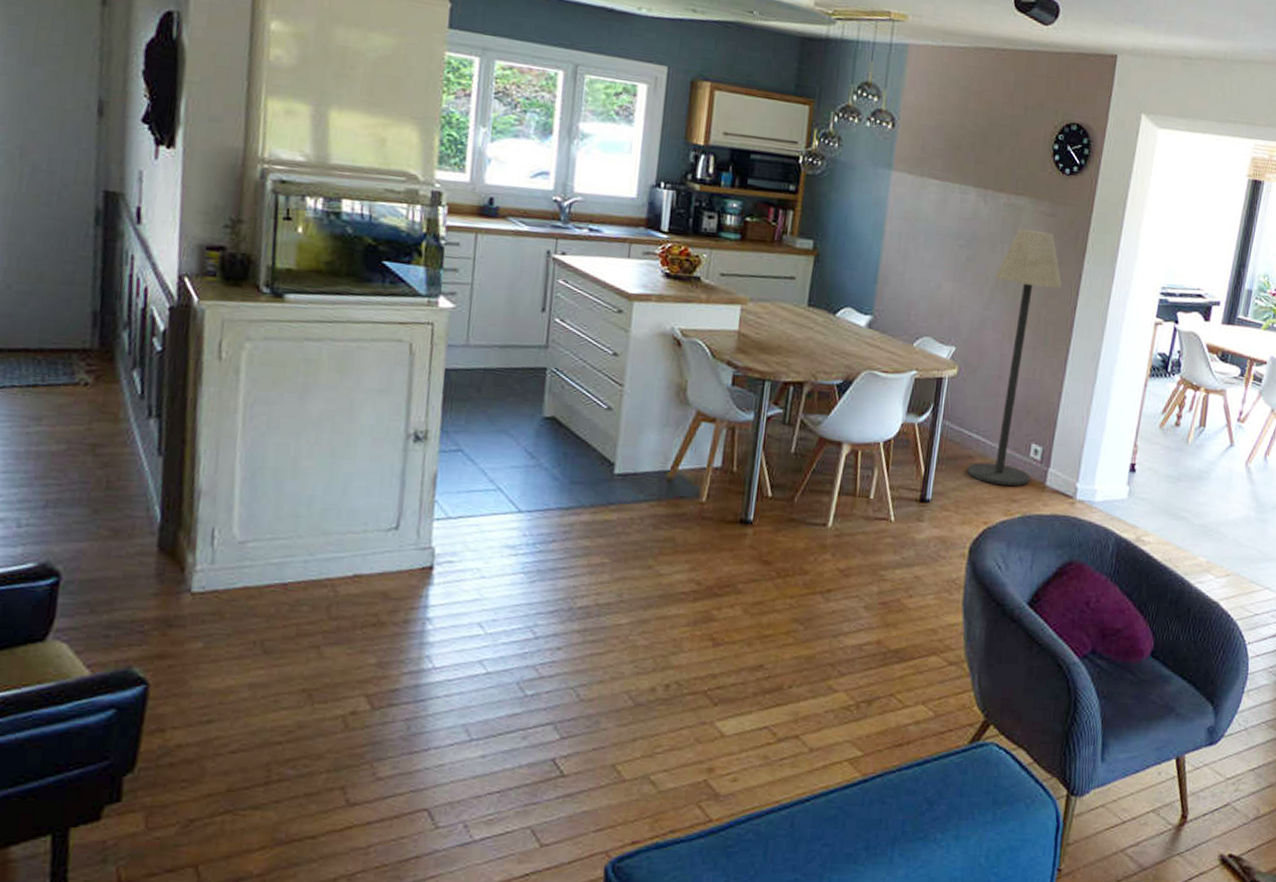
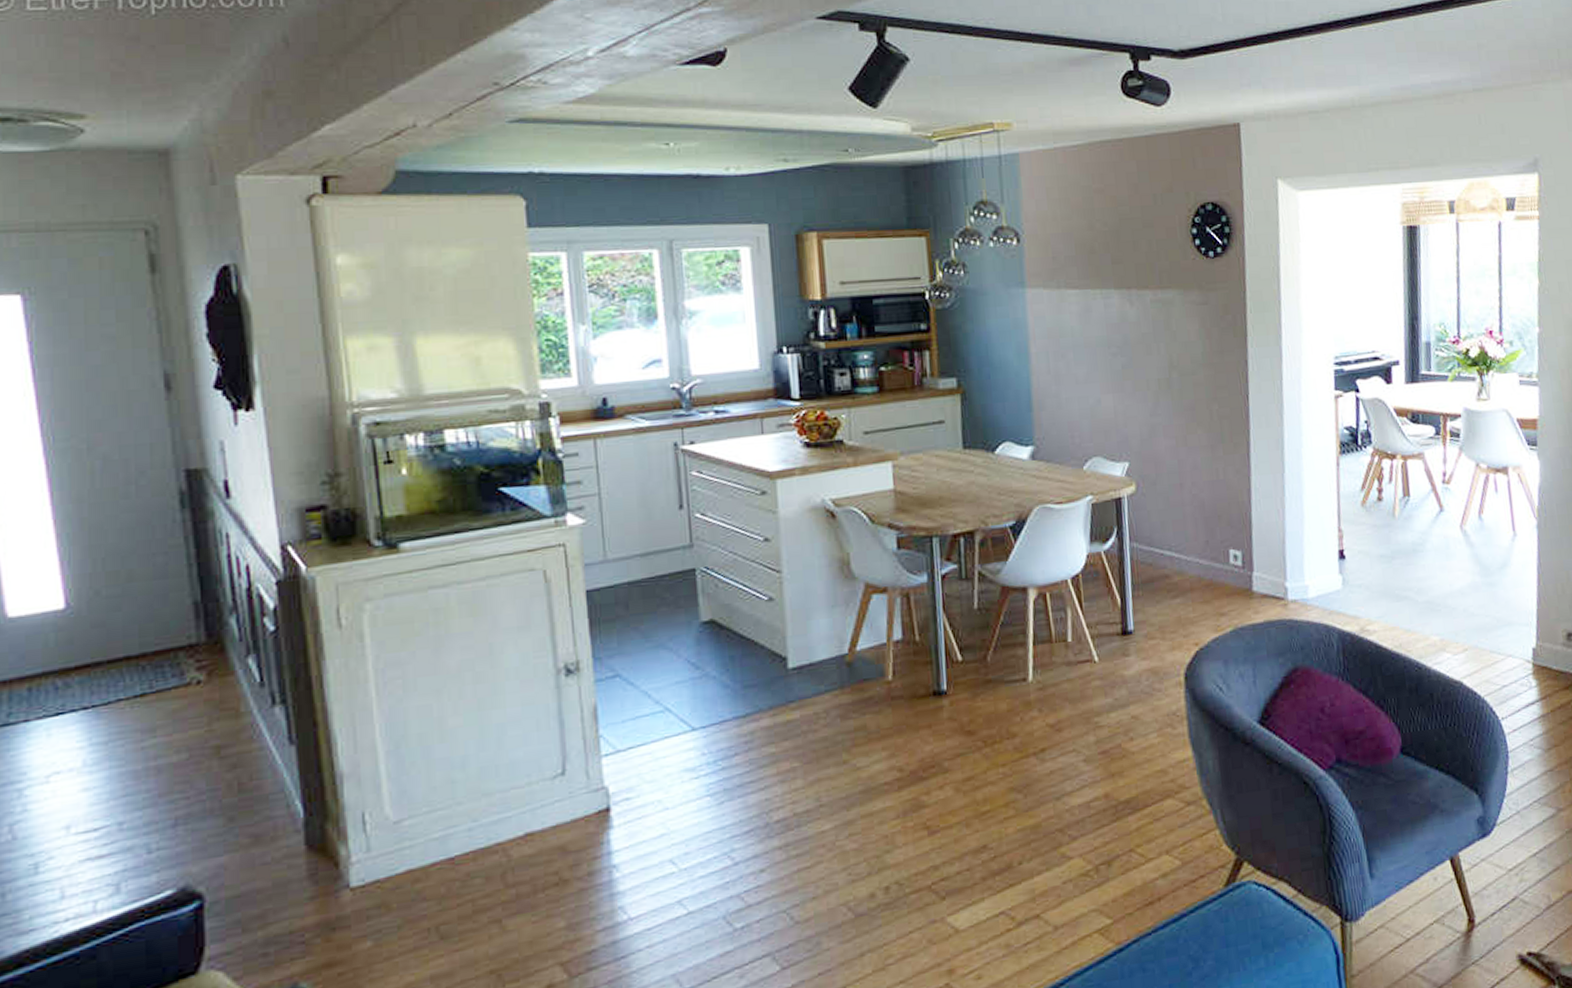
floor lamp: present [966,229,1062,487] -> none [1156,322,1236,601]

